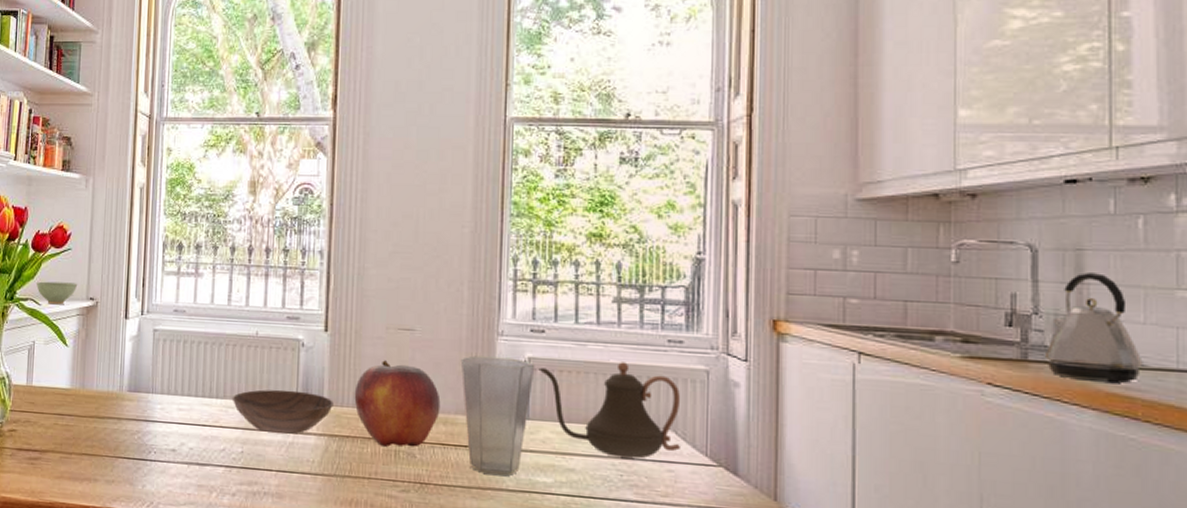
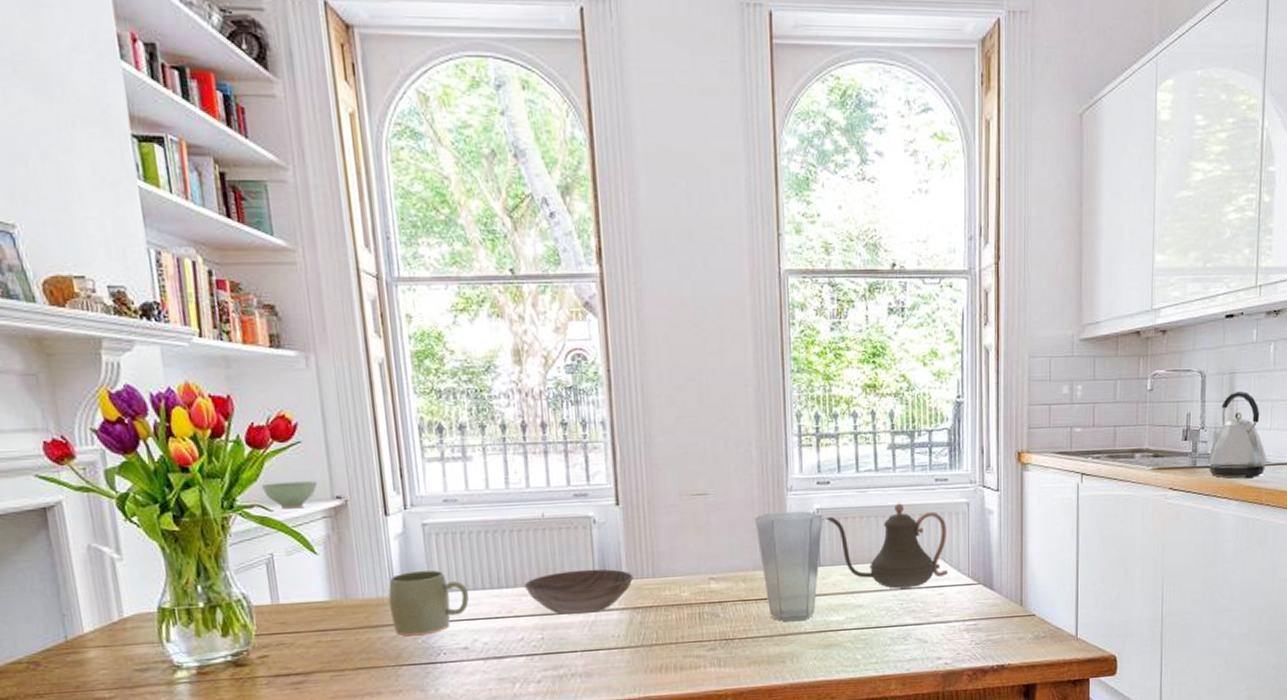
mug: none [116,371,183,432] -> present [388,570,469,636]
fruit: present [354,360,441,447] -> none [653,527,739,611]

